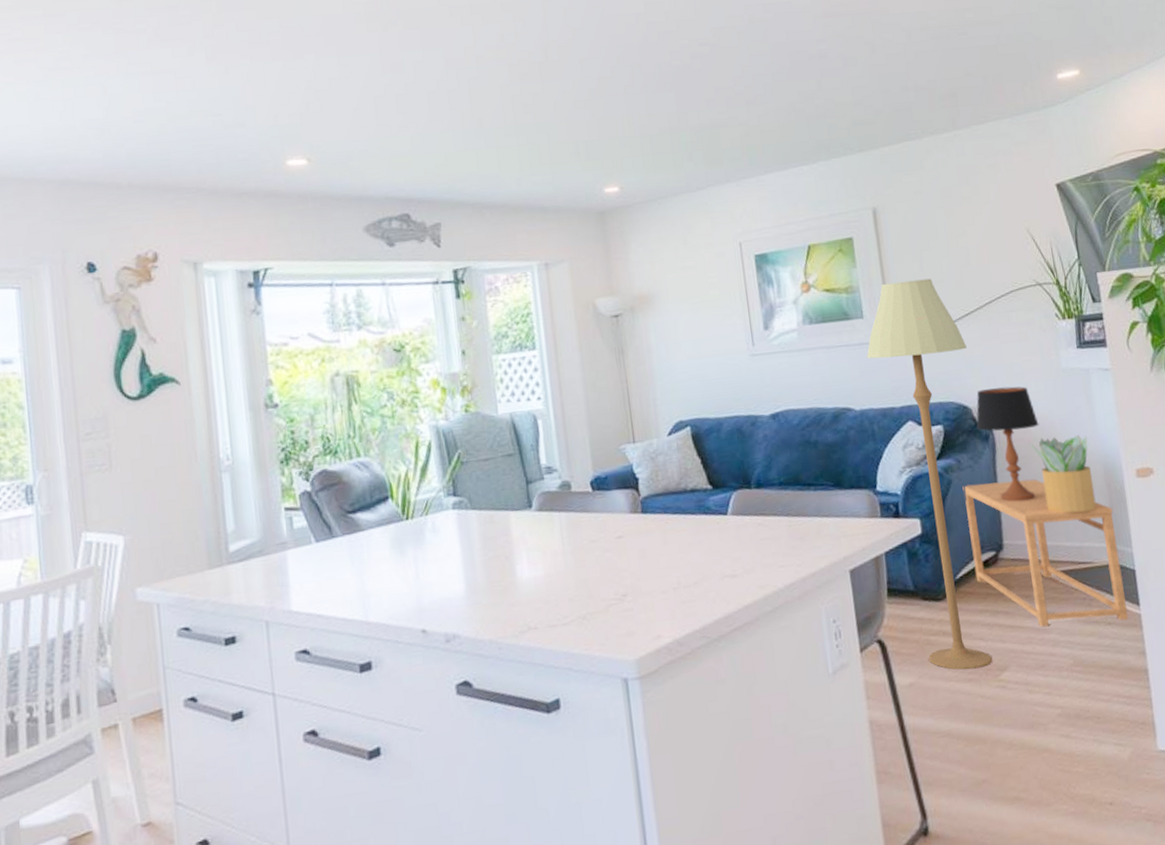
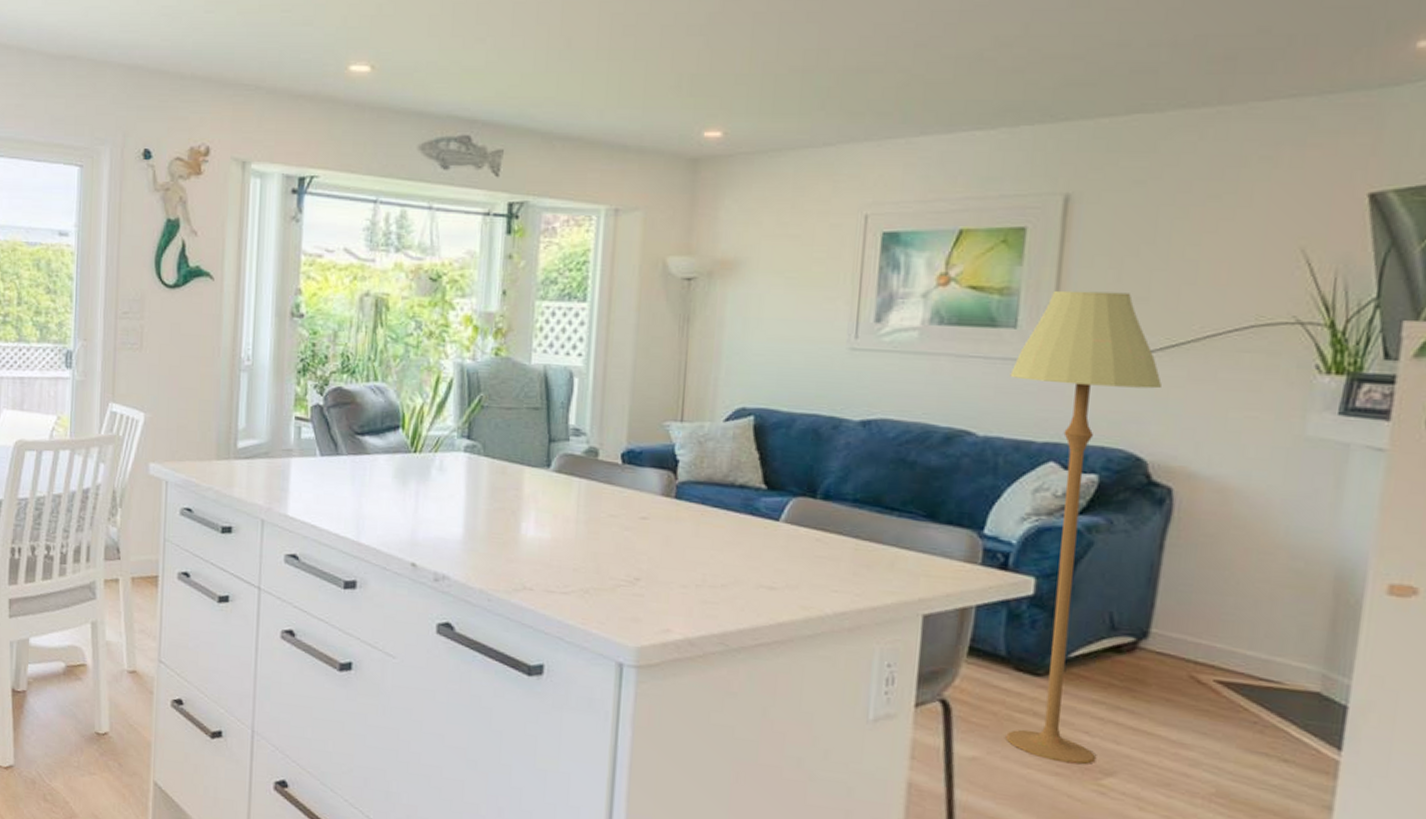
side table: present [962,478,1128,628] -> none [1097,552,1334,763]
table lamp: present [976,386,1039,502] -> none [1148,442,1248,589]
potted plant: present [1029,435,1097,513] -> none [1224,517,1320,621]

